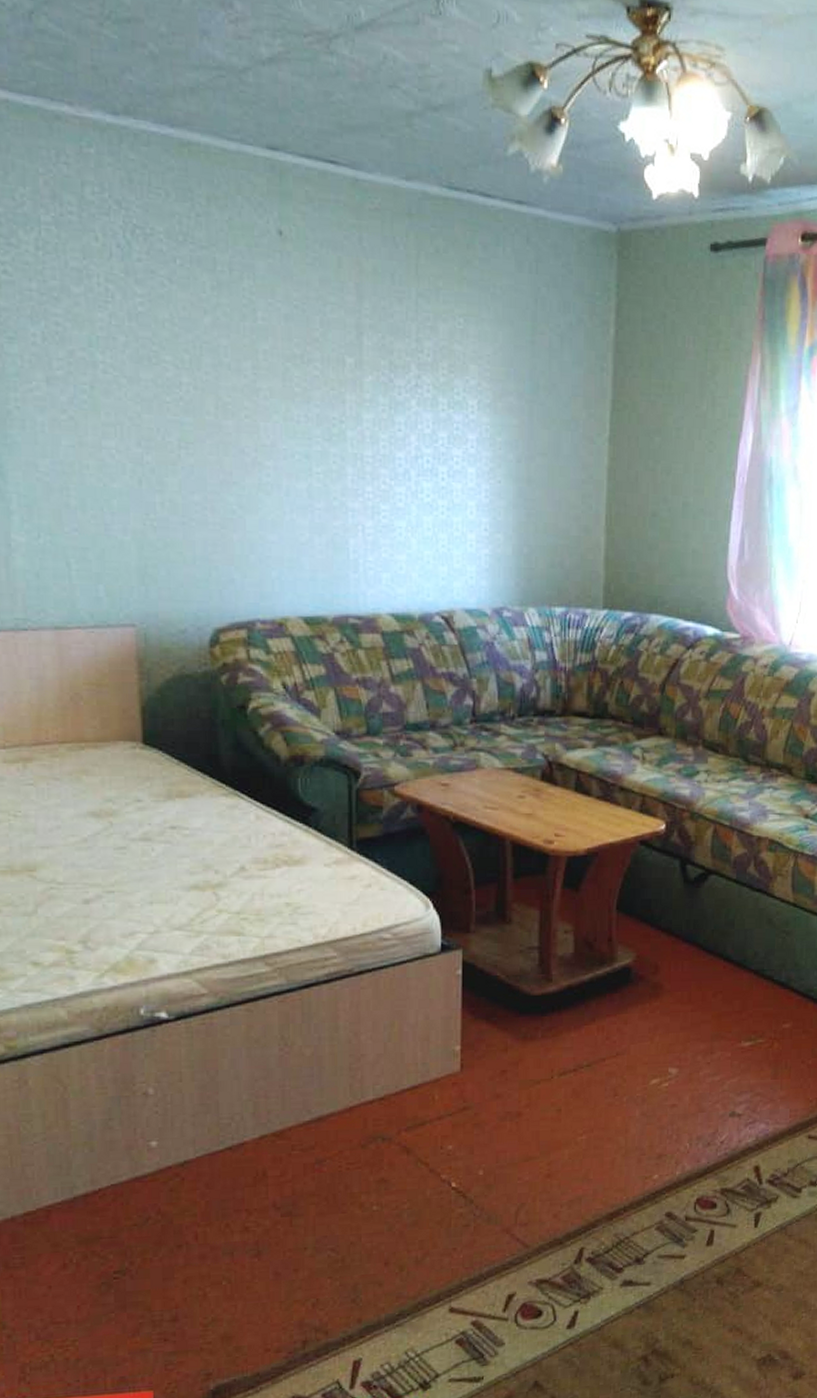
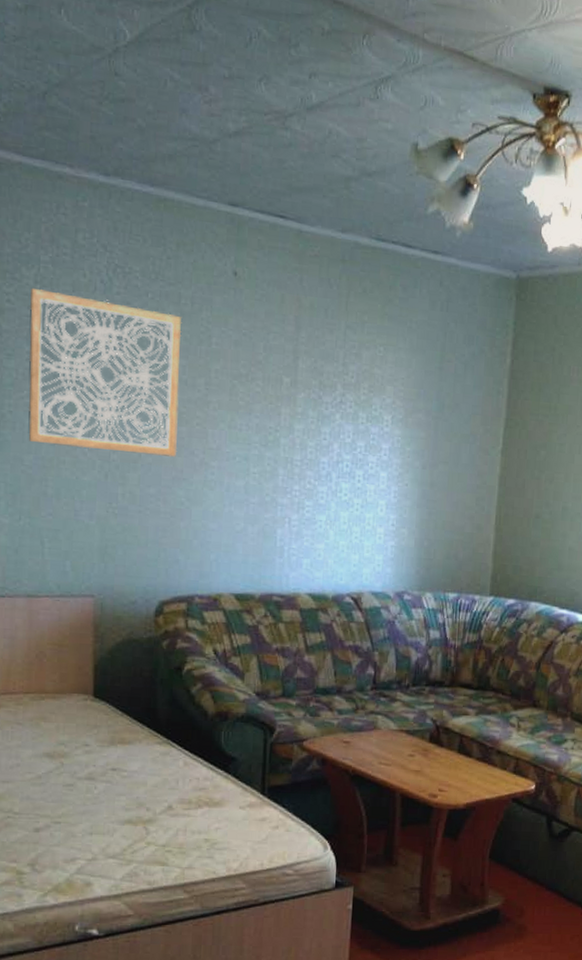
wall art: none [31,256,224,458] -> present [28,288,182,458]

